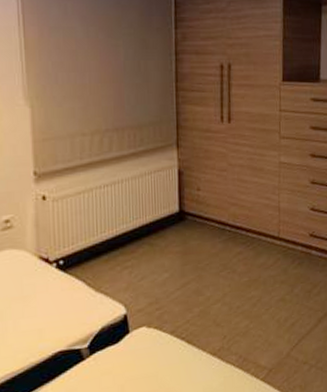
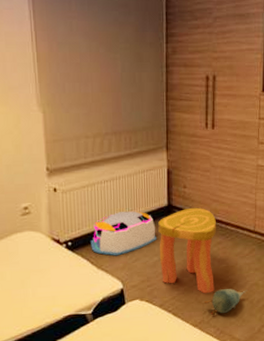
storage bin: none [87,219,167,275] -> present [90,211,157,256]
stool: none [168,212,236,315] -> present [158,207,217,294]
plush toy: none [223,306,273,341] -> present [204,289,248,316]

